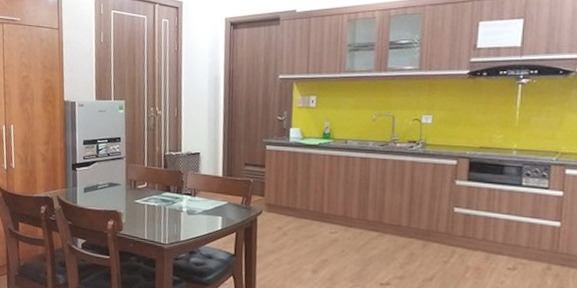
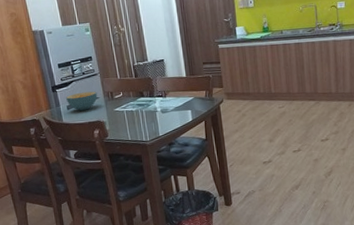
cereal bowl: none [84,175,119,196] -> present [65,91,98,111]

